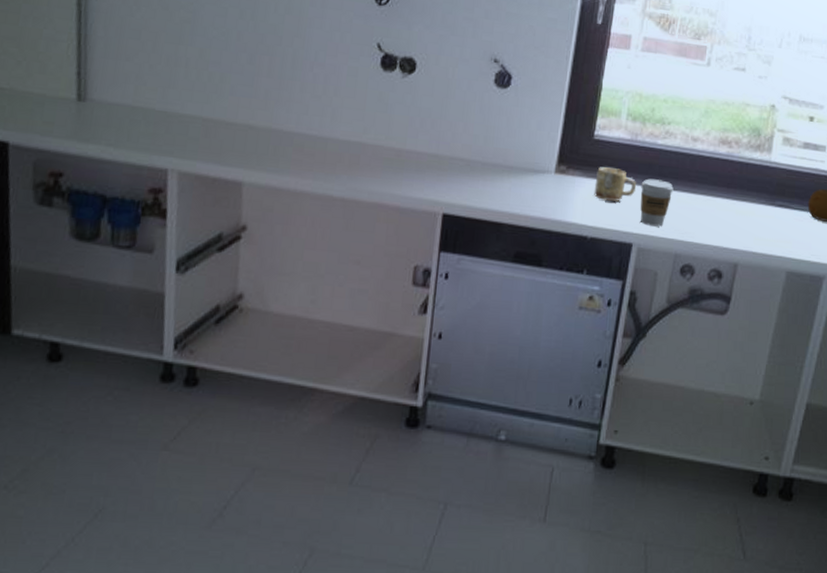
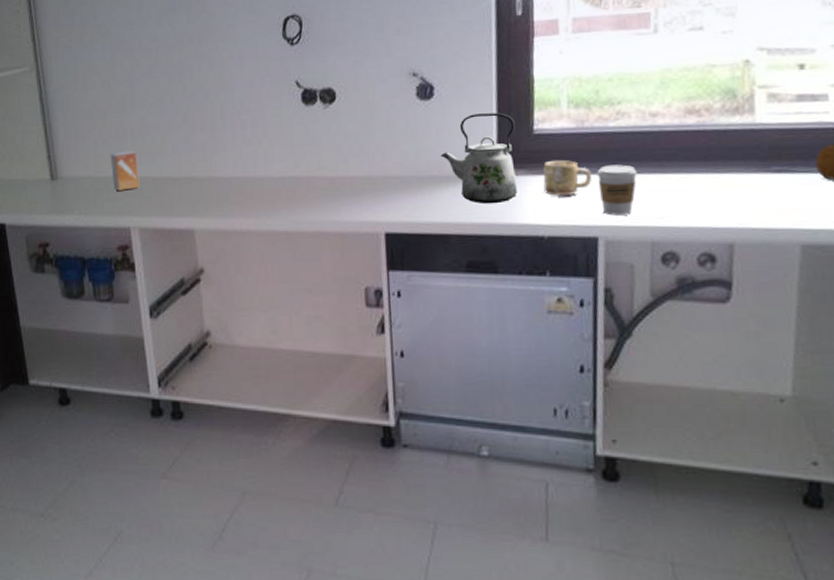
small box: none [154,82,189,128] -> present [110,150,140,191]
kettle: none [507,110,580,200] -> present [440,112,517,204]

